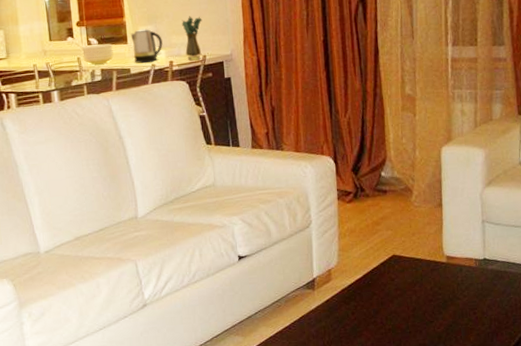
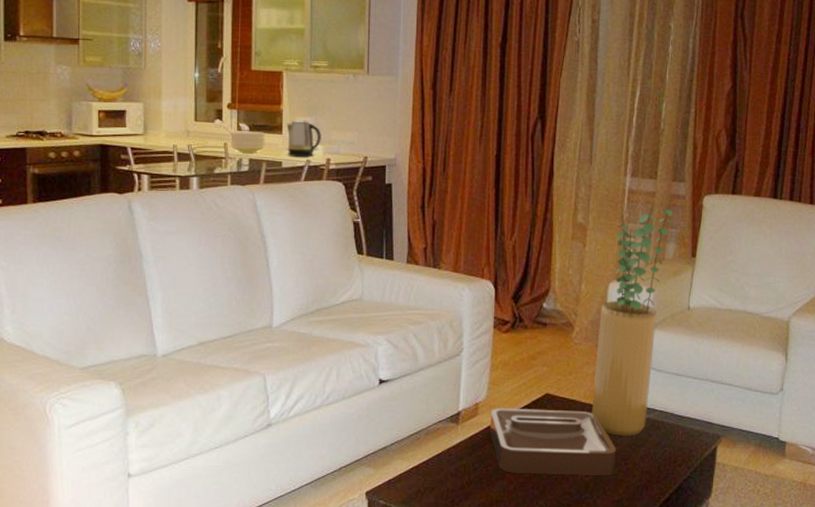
vase: present [182,16,202,62] -> none [345,112,368,162]
decorative tray: none [343,268,465,331] -> present [489,408,616,477]
vase: none [436,60,497,288] -> present [591,196,674,436]

